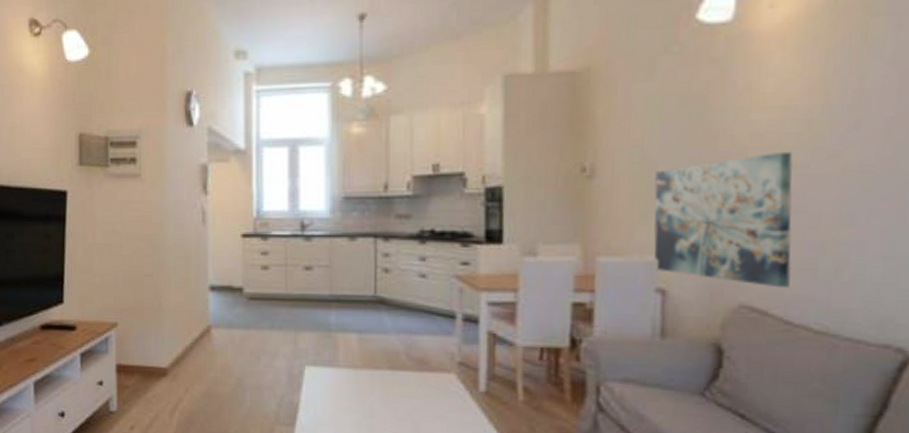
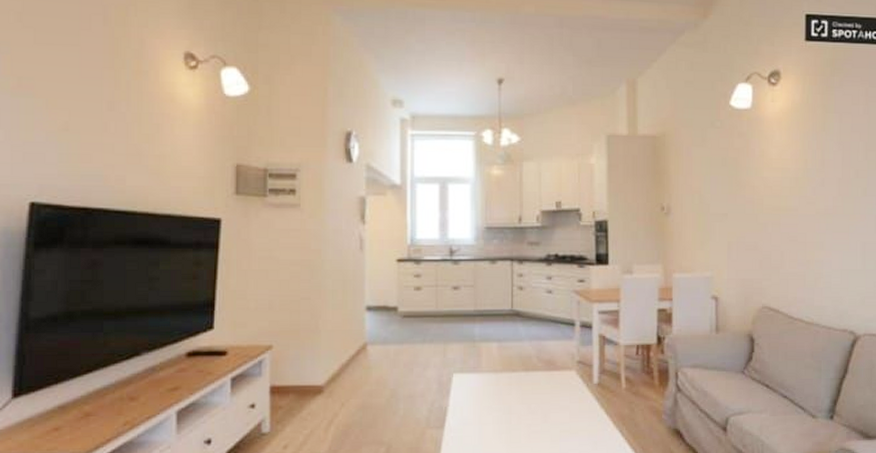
wall art: present [654,151,793,288] -> none [708,199,791,293]

